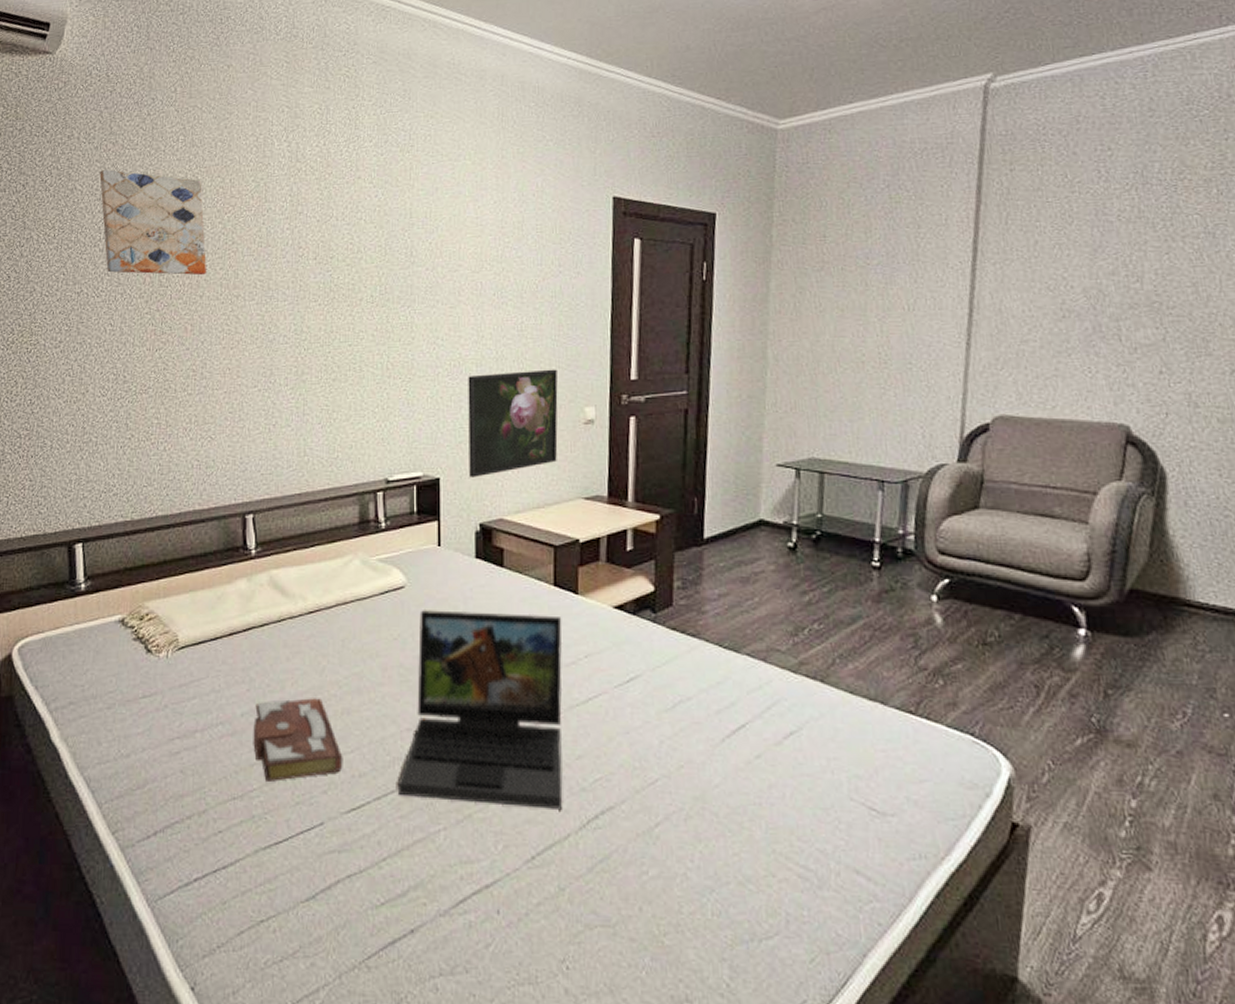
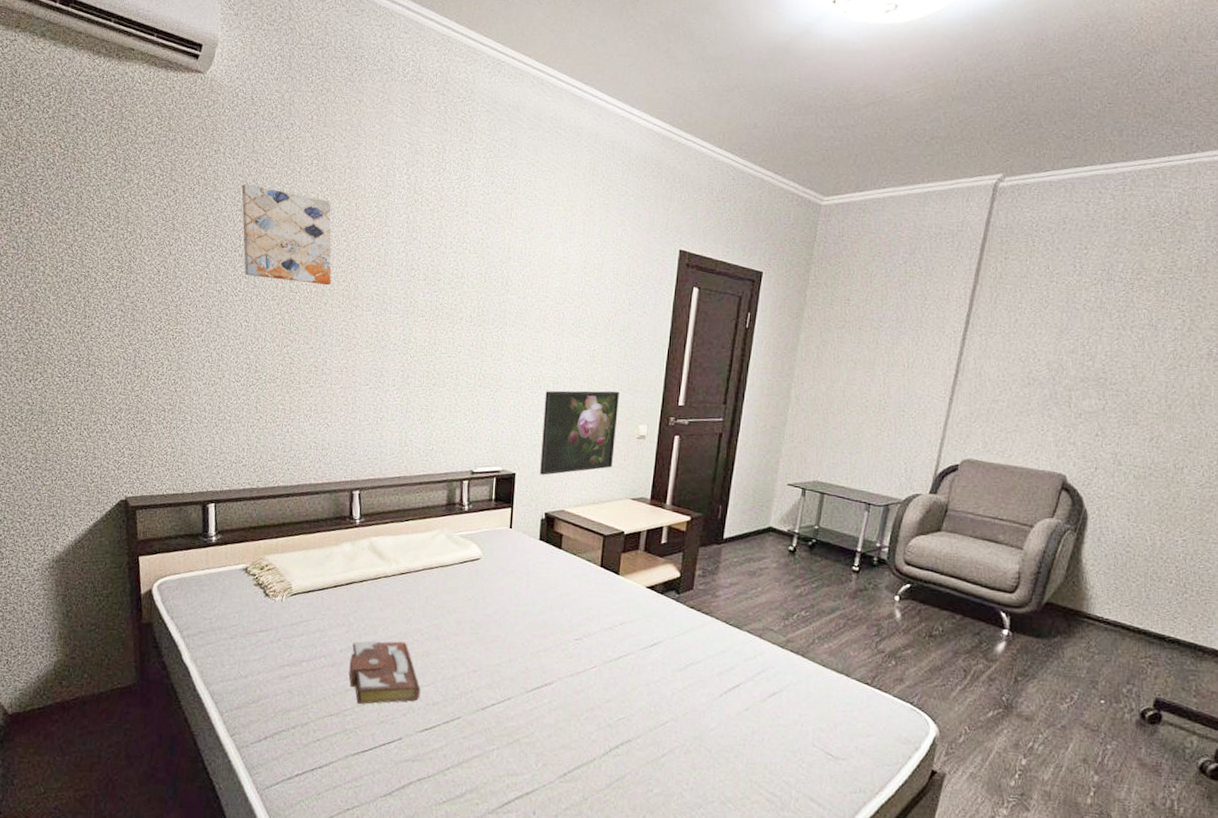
laptop: present [397,609,563,809] -> none [462,577,605,739]

